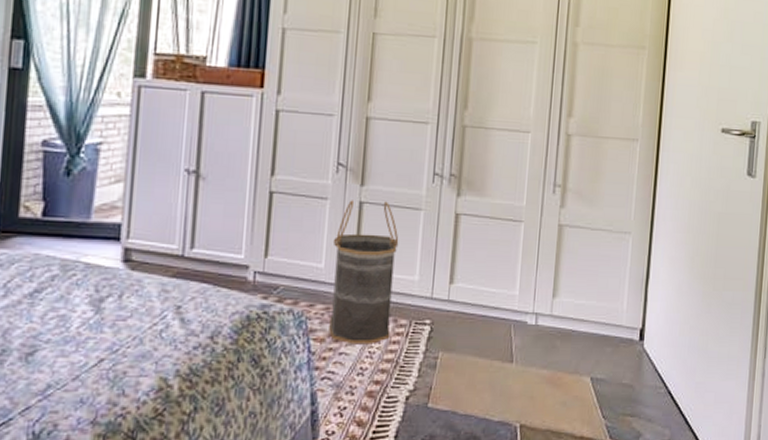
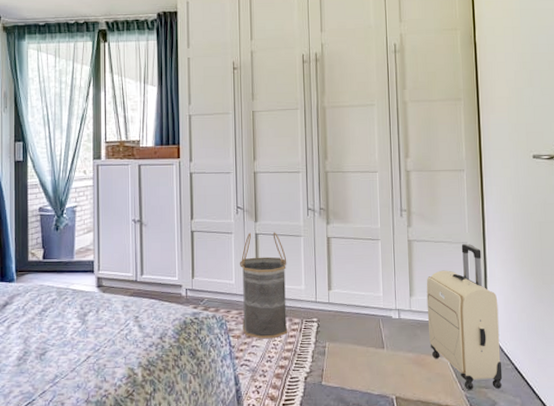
suitcase: none [570,233,659,419] -> present [426,243,503,391]

